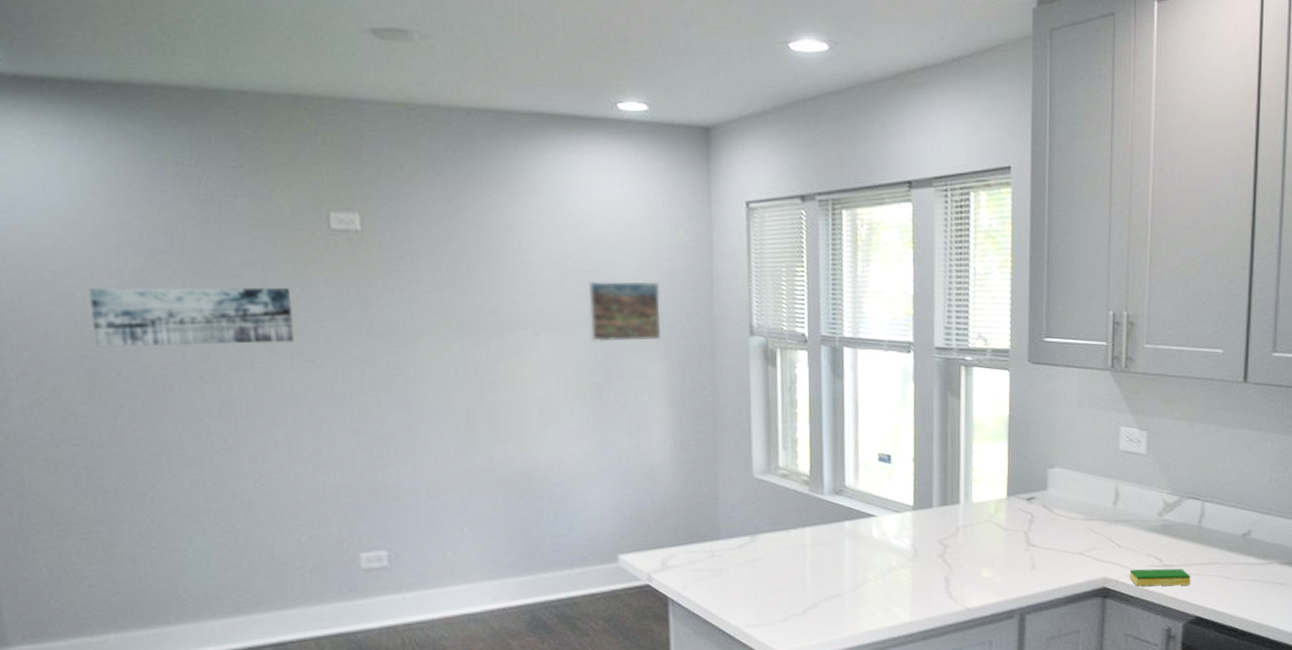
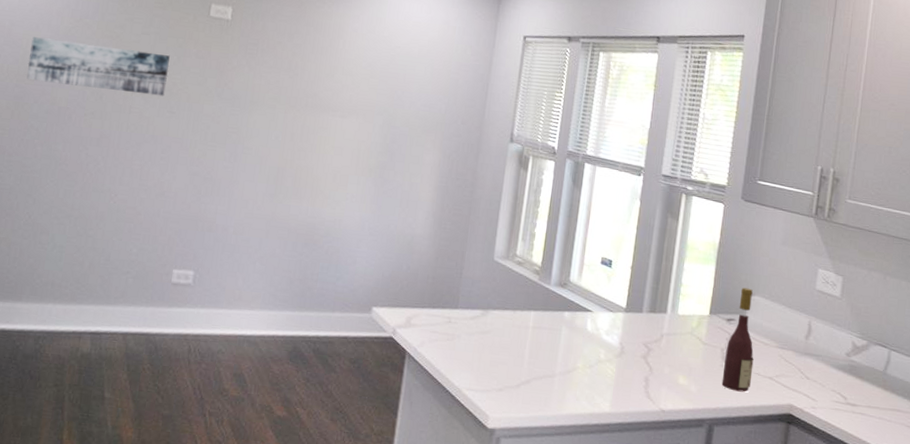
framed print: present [589,281,661,342] -> none [384,81,446,134]
wine bottle: none [1028,461,1061,575] -> present [721,287,754,392]
dish sponge: present [1129,568,1191,587] -> none [814,401,873,427]

